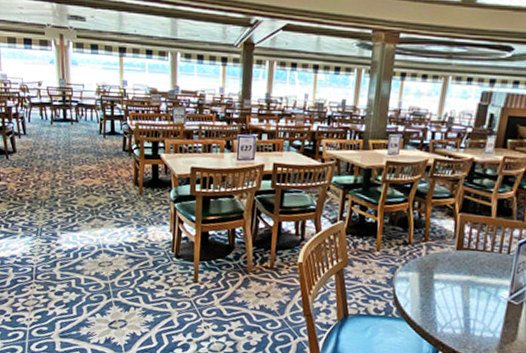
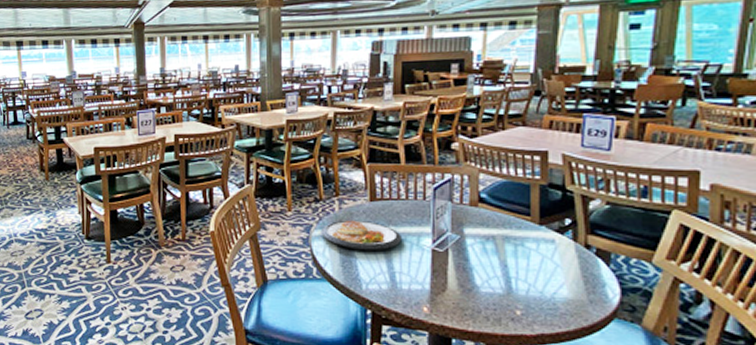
dish: none [406,265,481,298] -> present [322,220,401,250]

